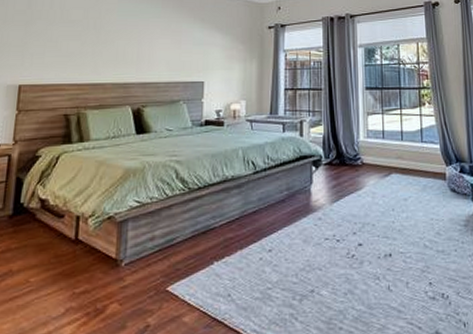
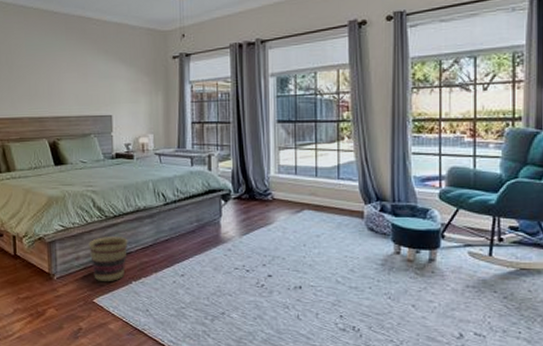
basket: none [167,211,213,264] -> present [88,237,128,281]

